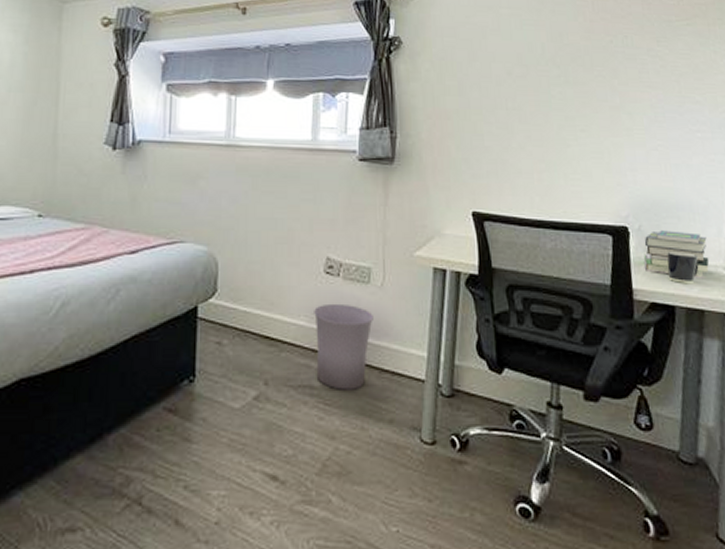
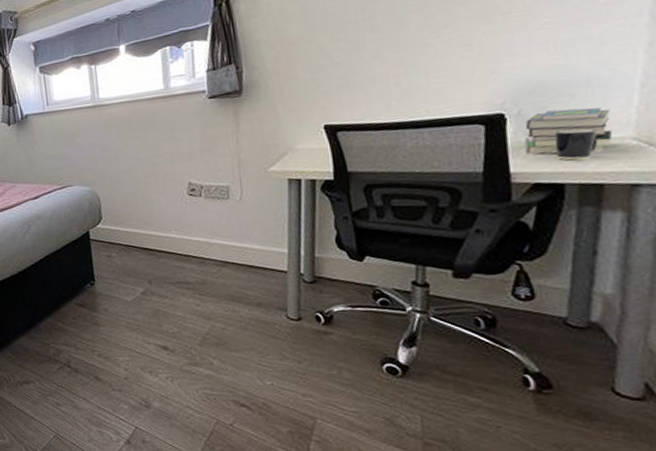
waste bin: present [314,303,373,390] -> none [182,217,236,284]

